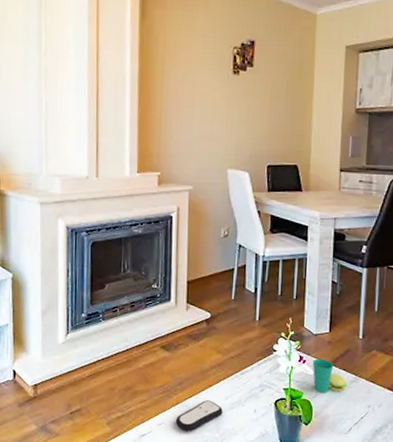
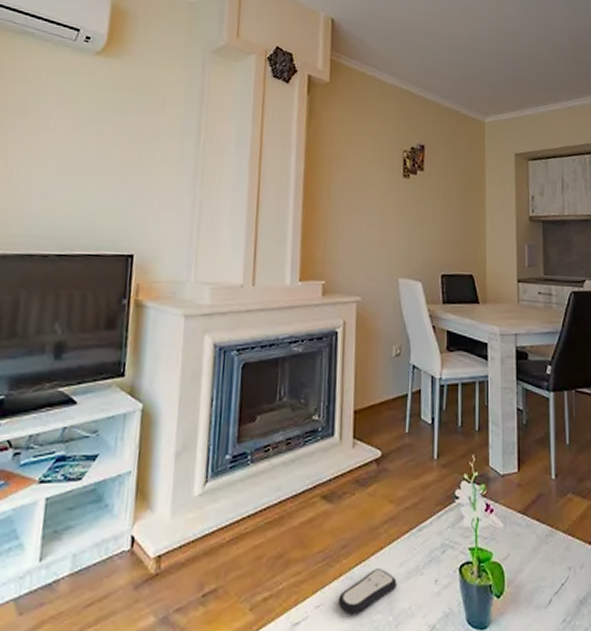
cup: present [312,358,348,394] -> none [501,506,543,553]

